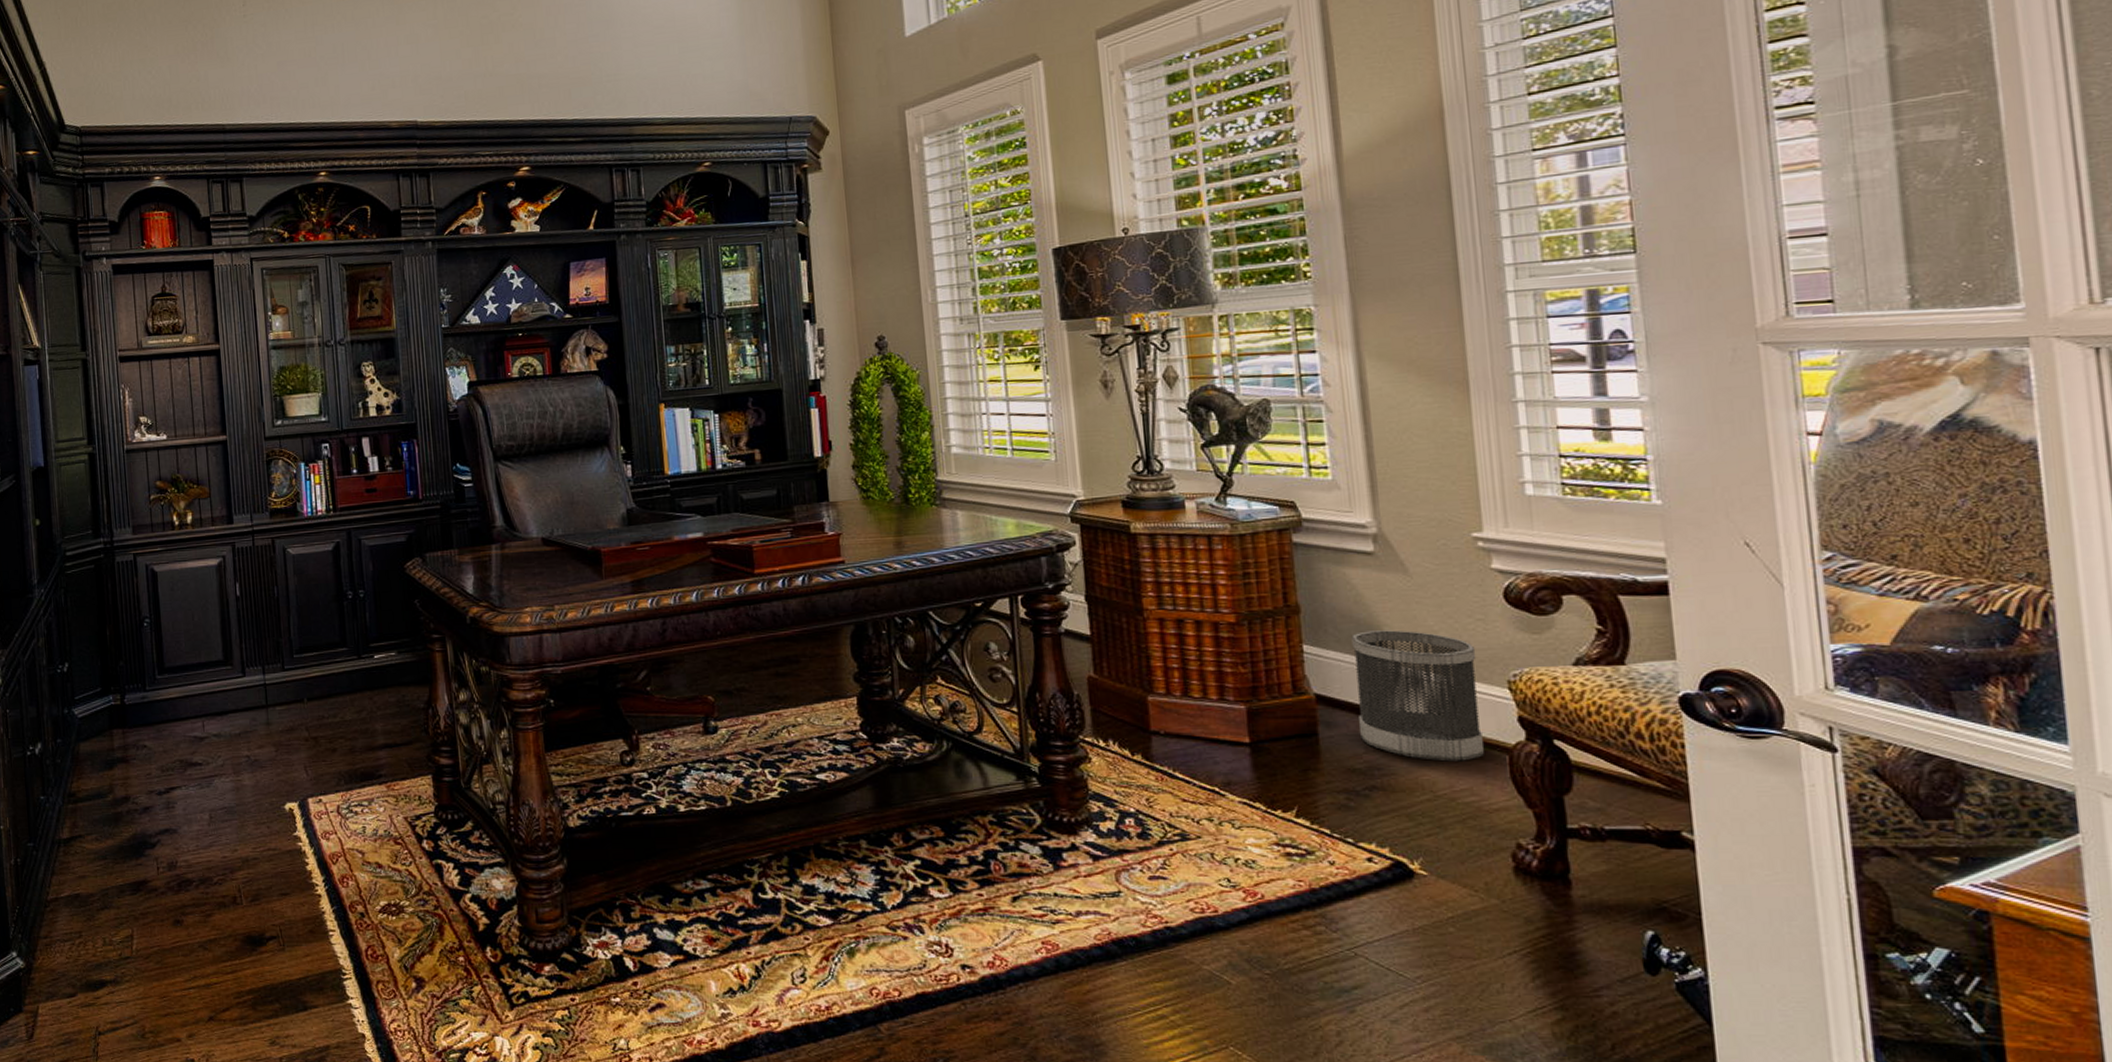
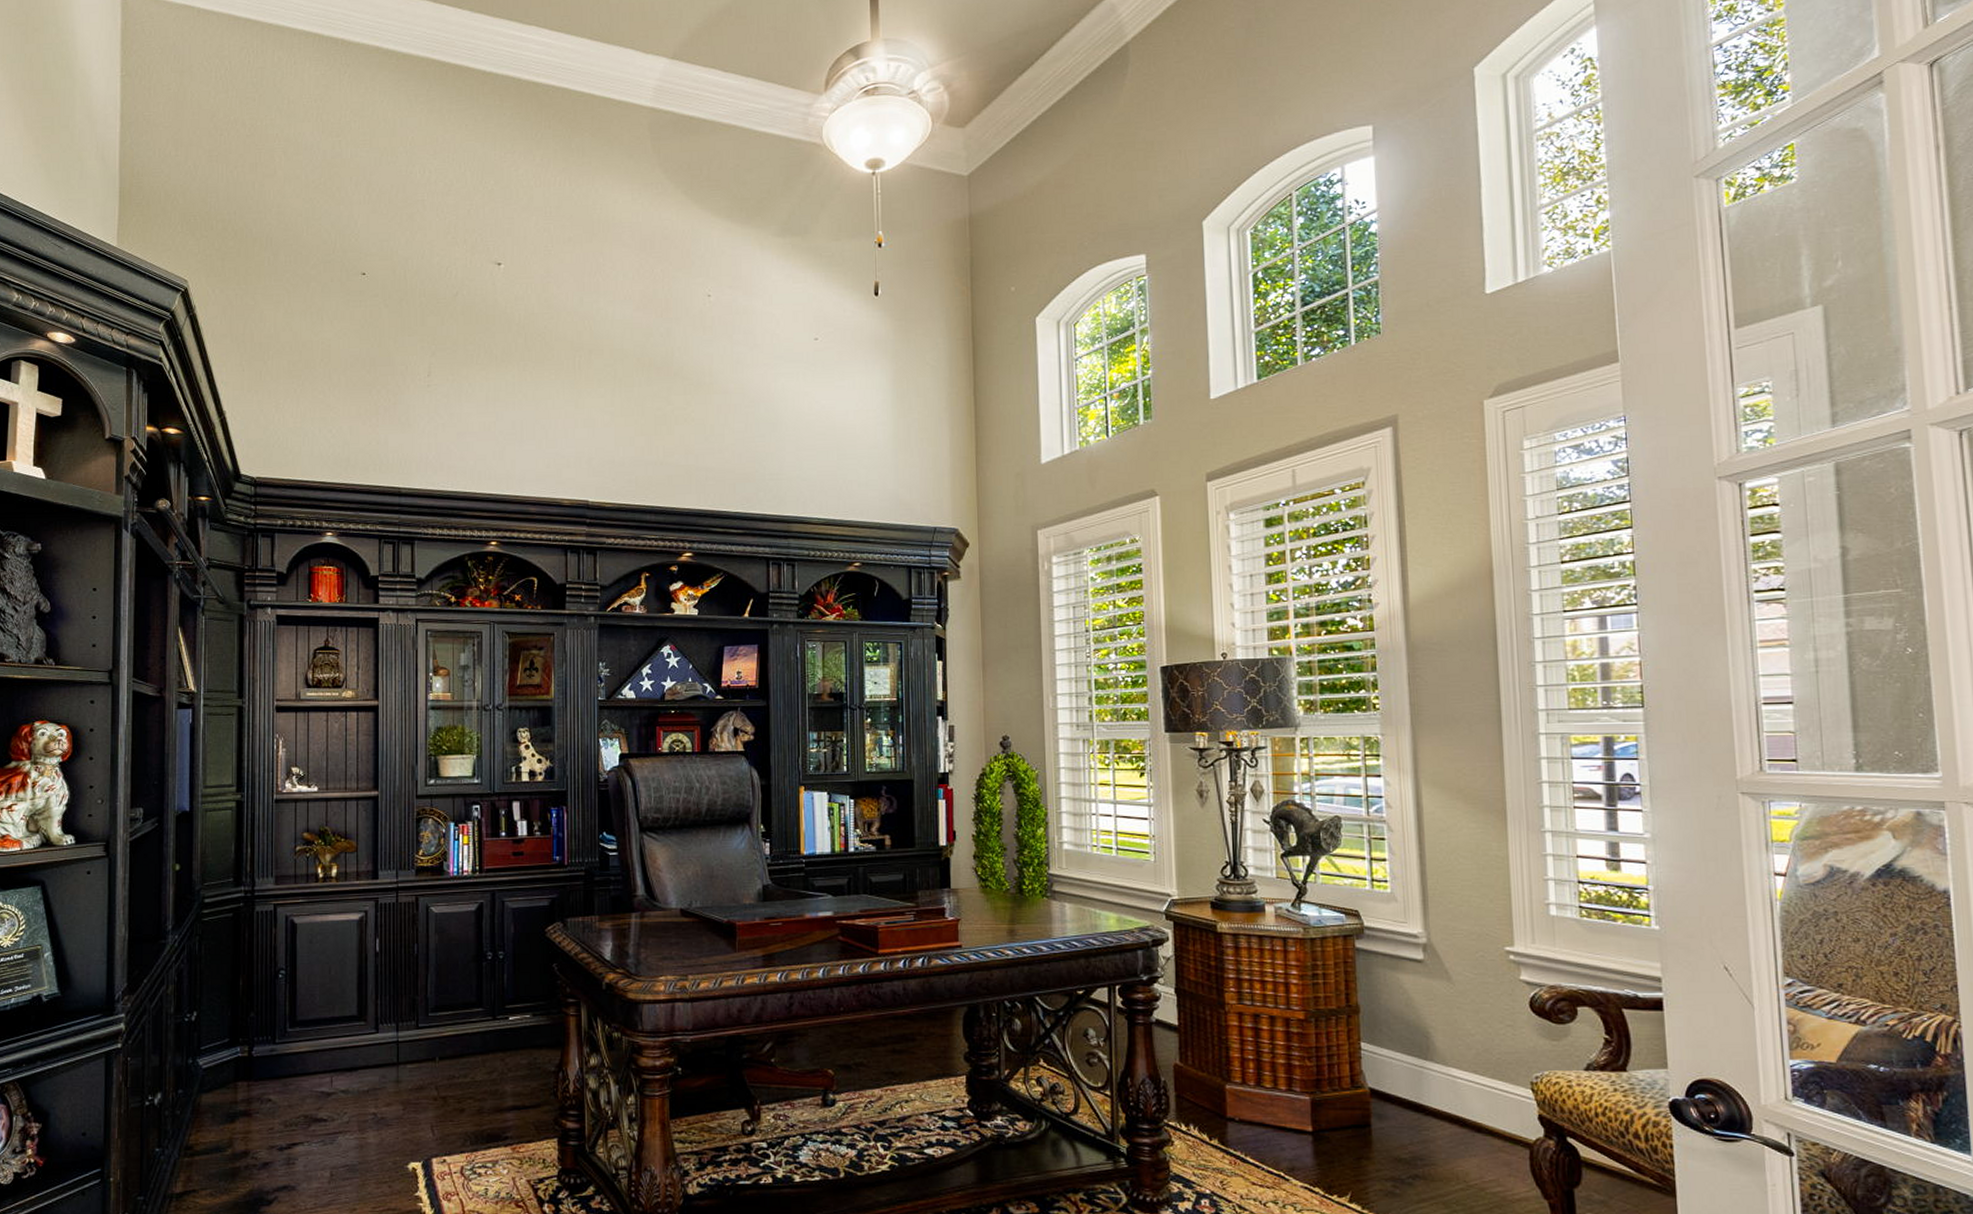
wastebasket: present [1352,630,1484,762] -> none [1402,1032,1509,1154]

